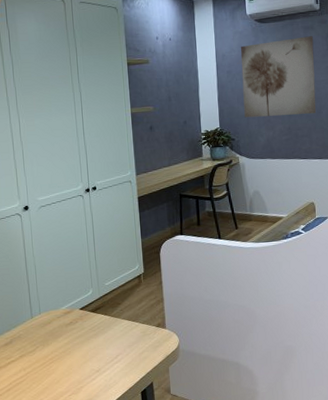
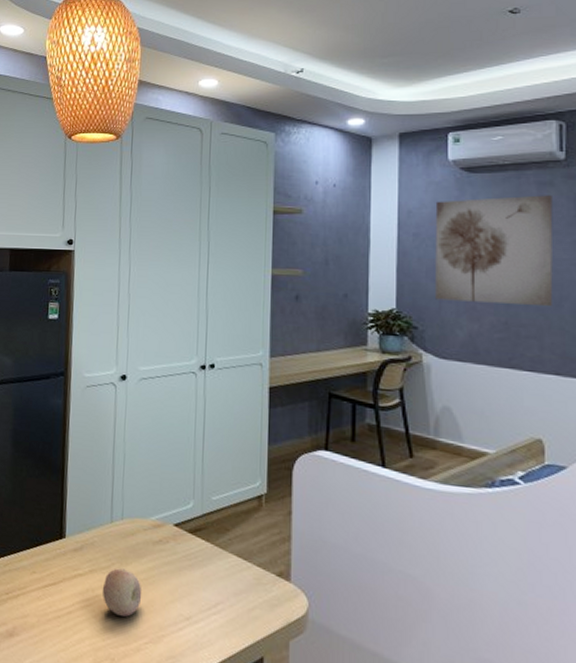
fruit: none [31,348,63,382] -> present [102,568,142,617]

